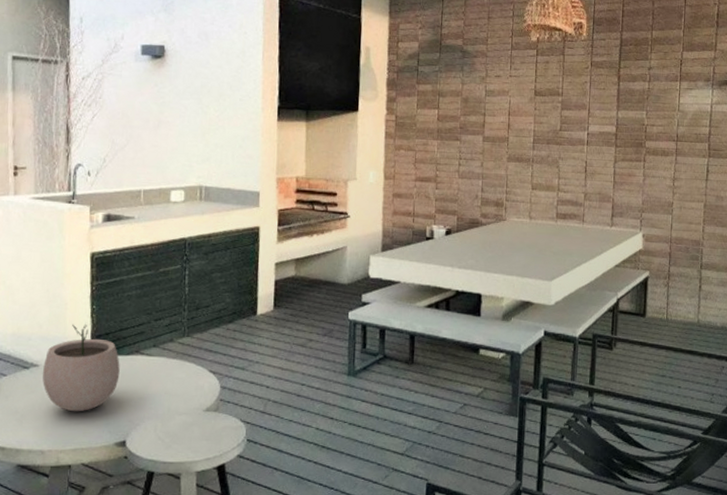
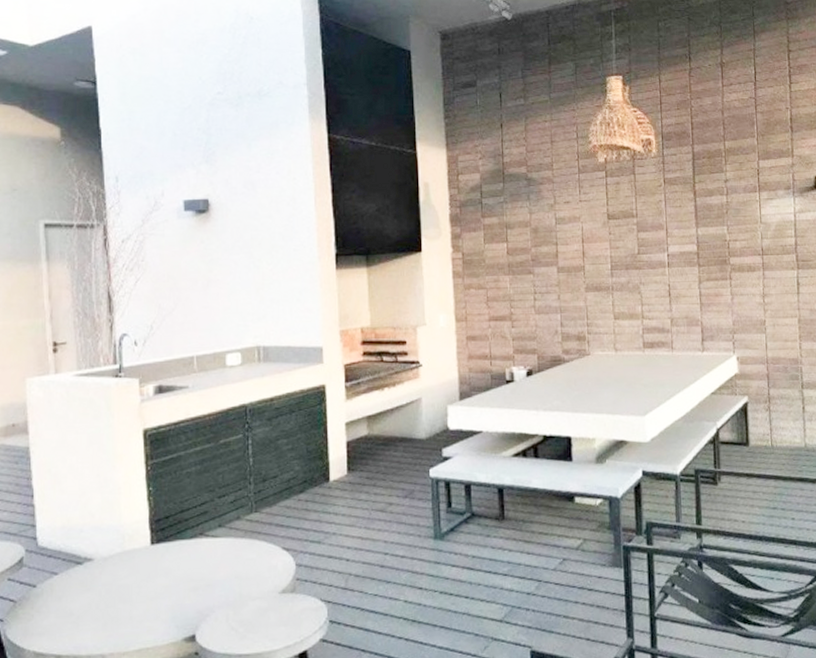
plant pot: present [42,323,120,412] -> none [99,508,184,608]

